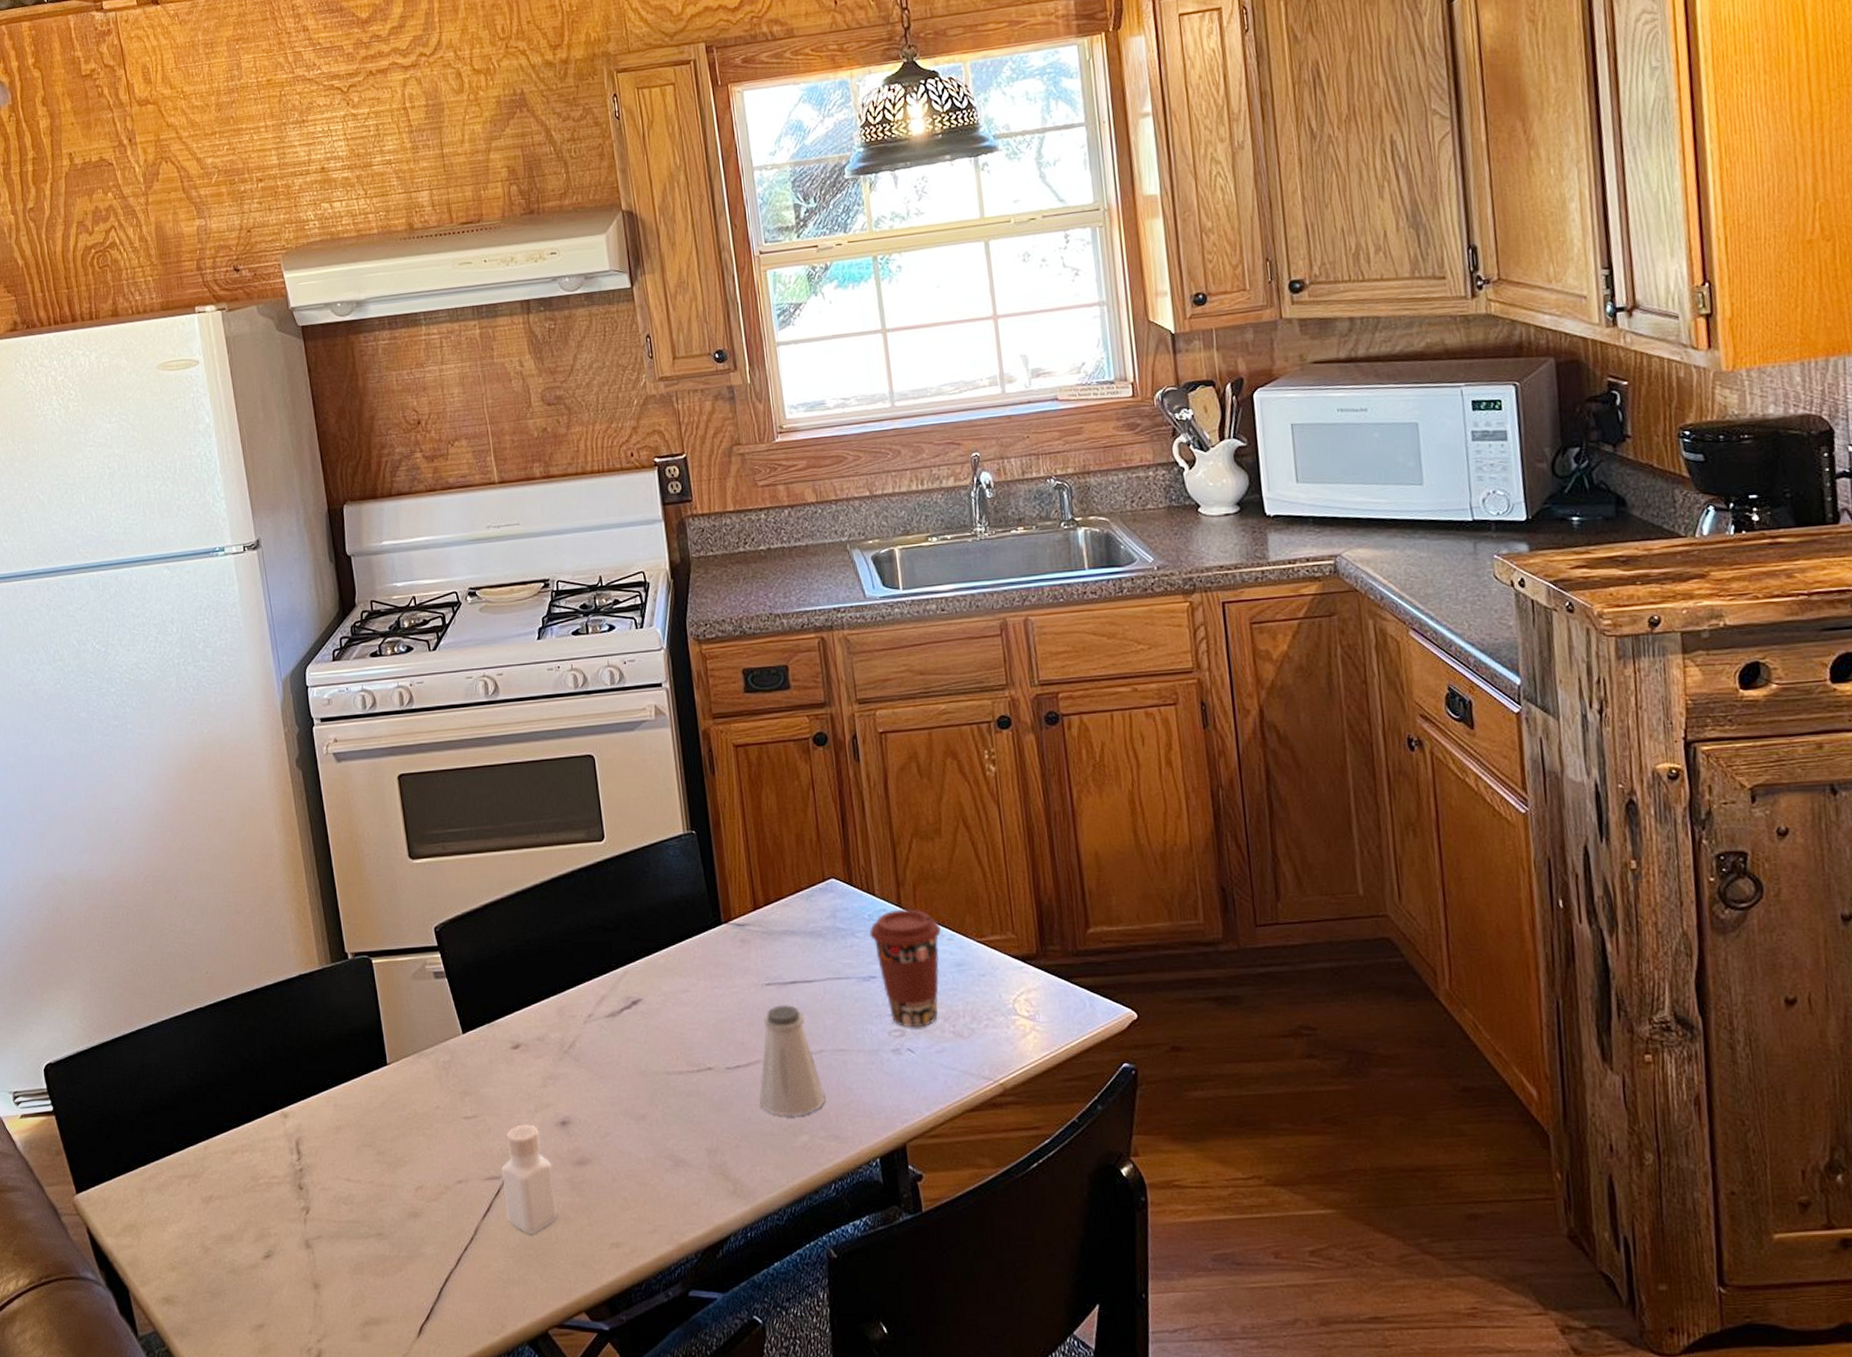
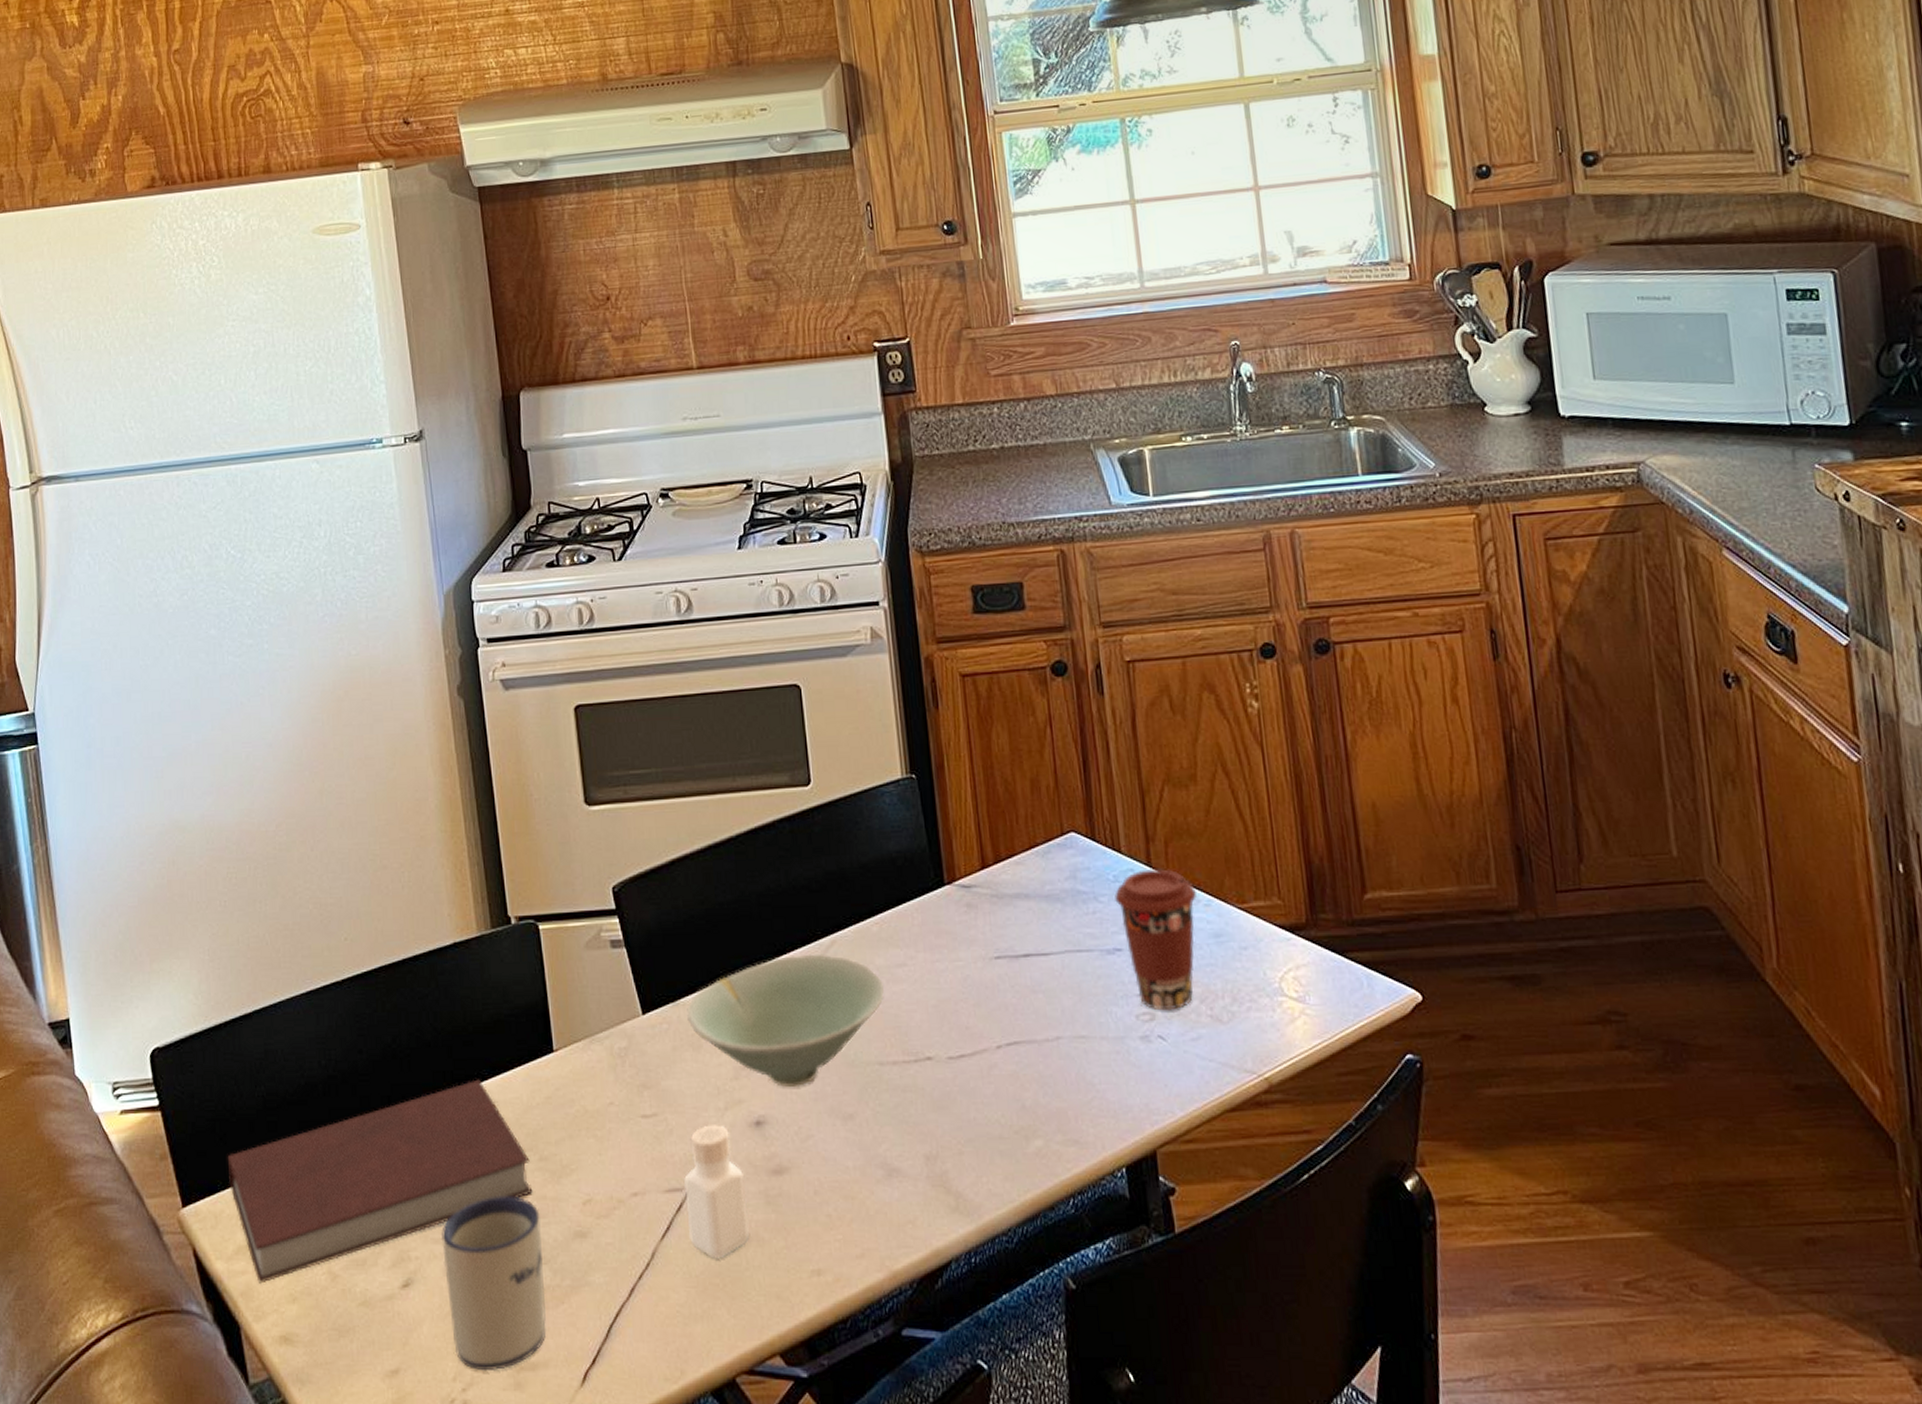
notebook: none [112,1088,373,1255] -> present [227,1079,533,1284]
mug: none [296,1183,387,1326] -> present [442,1195,546,1372]
bowl: none [500,983,671,1093] -> present [687,955,885,1087]
saltshaker: present [760,1004,826,1117] -> none [987,981,1064,1117]

